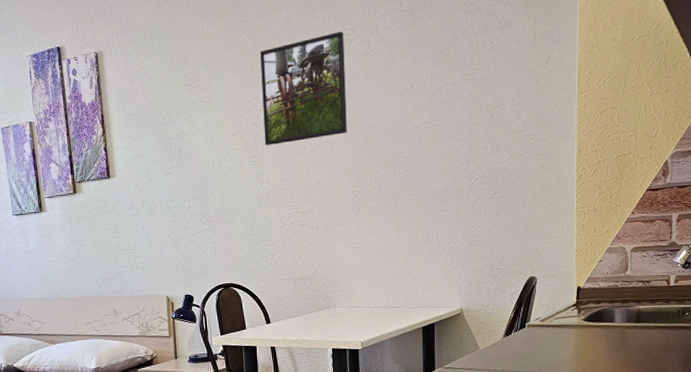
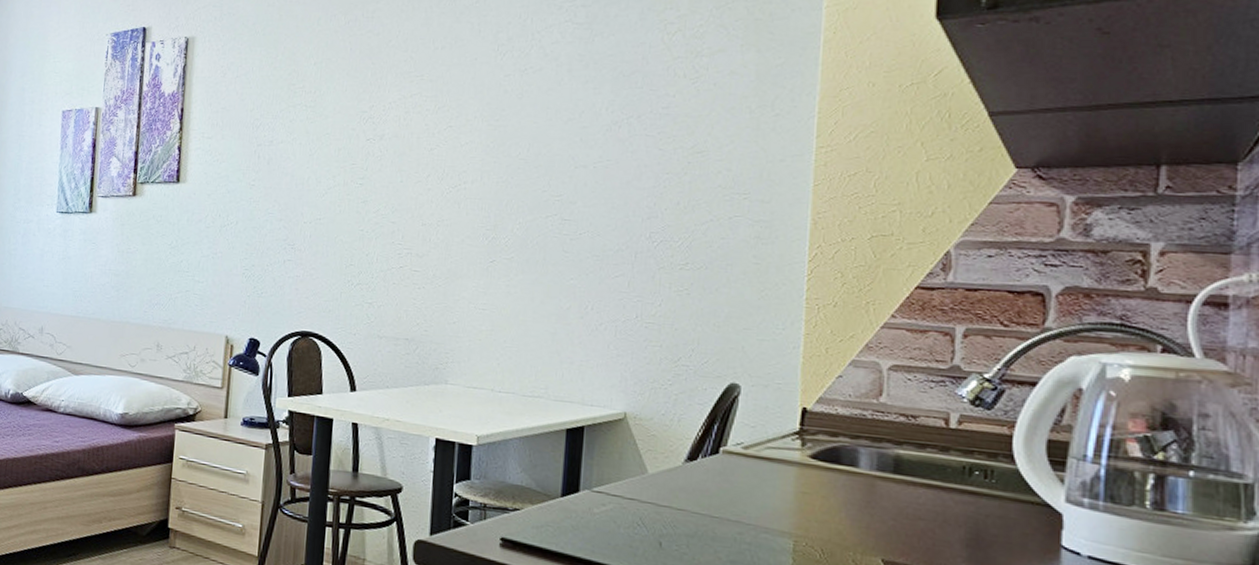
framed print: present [260,31,347,145] -> none [378,40,496,167]

